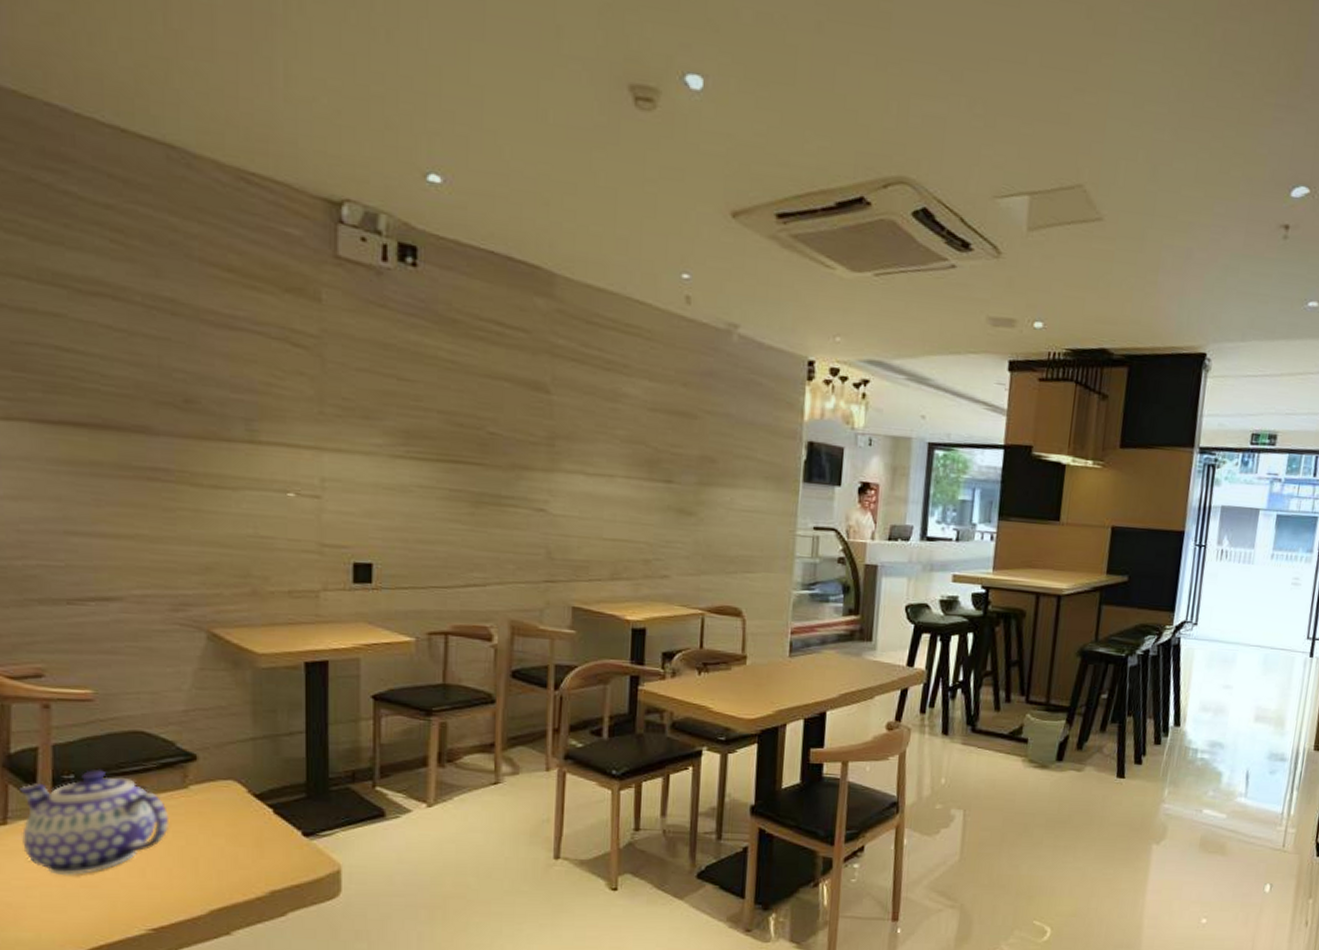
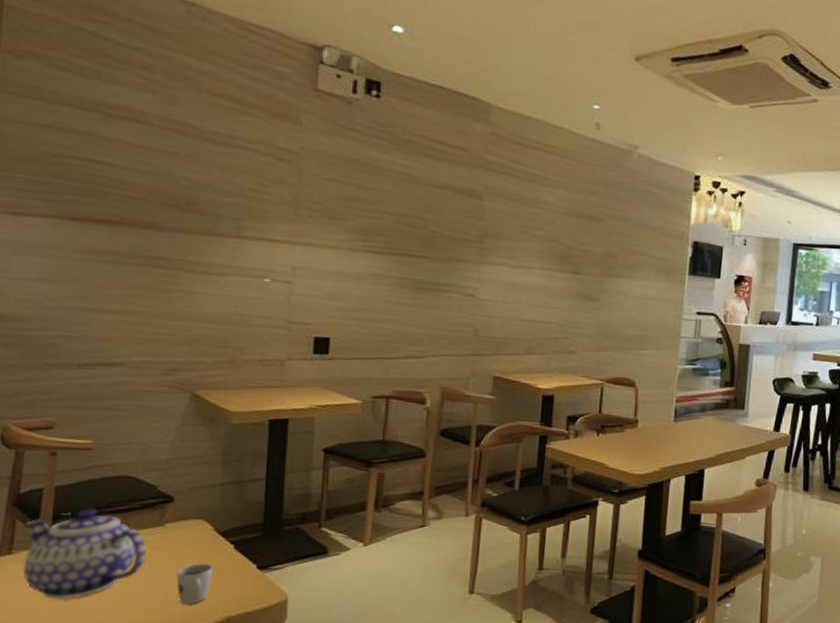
cup: none [207,830,250,878] -> present [176,563,213,605]

